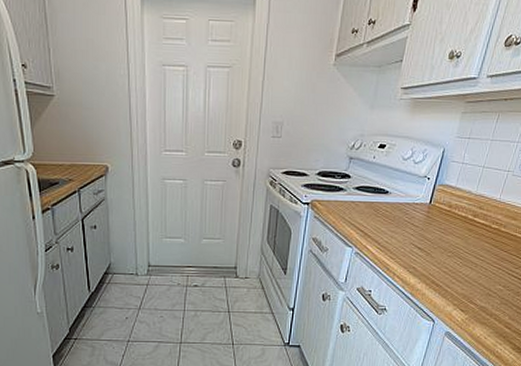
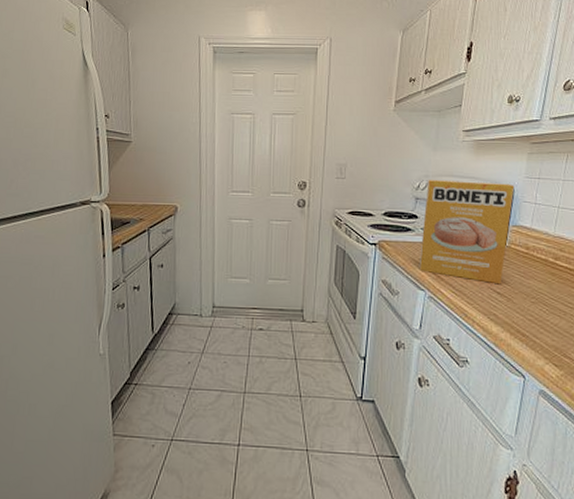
box: none [348,139,445,241] -> present [419,180,515,285]

